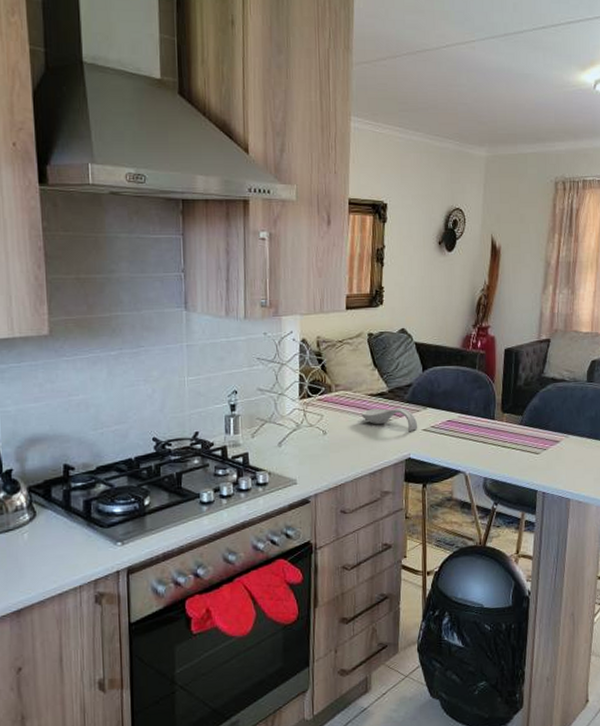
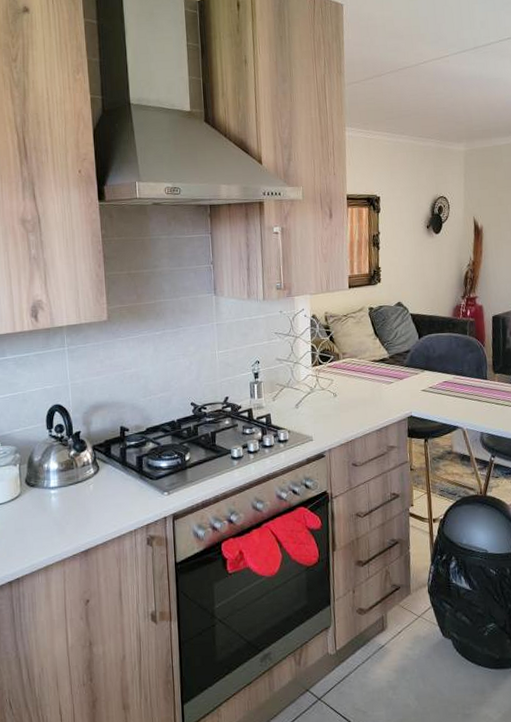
spoon rest: present [361,407,418,431] -> none [366,371,418,392]

